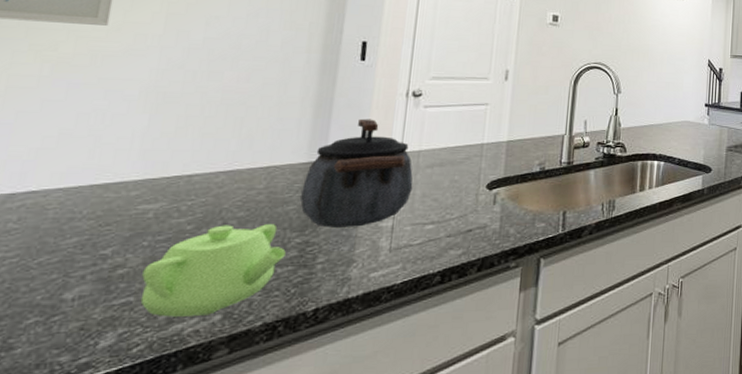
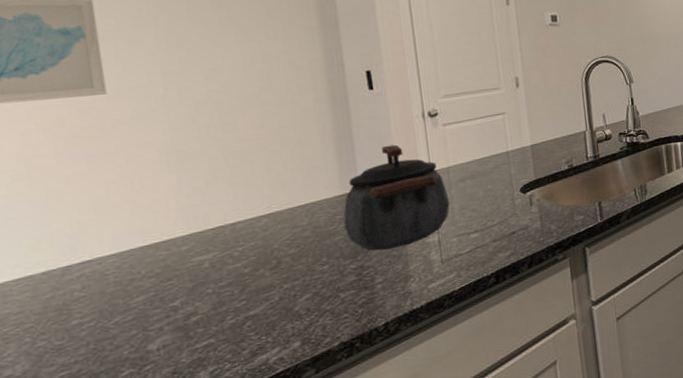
teapot: present [140,224,286,317] -> none [215,255,345,352]

